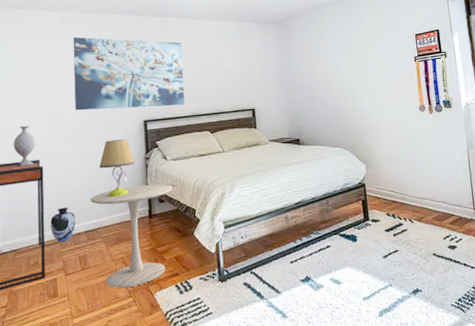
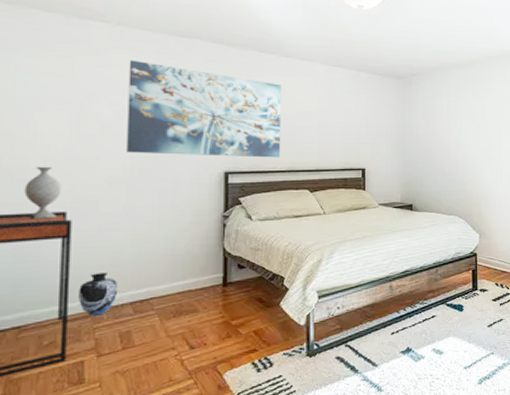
side table: present [90,184,173,288] -> none [141,247,257,369]
table lamp: present [99,139,135,197] -> none [158,192,208,261]

